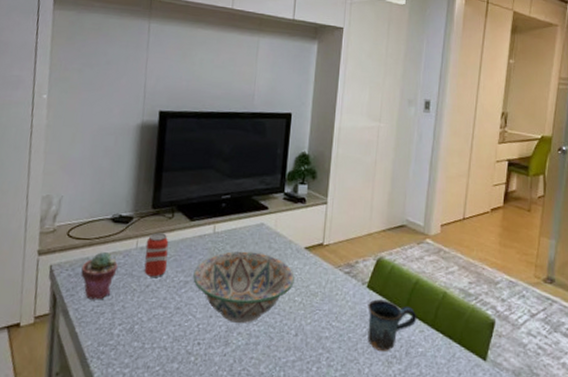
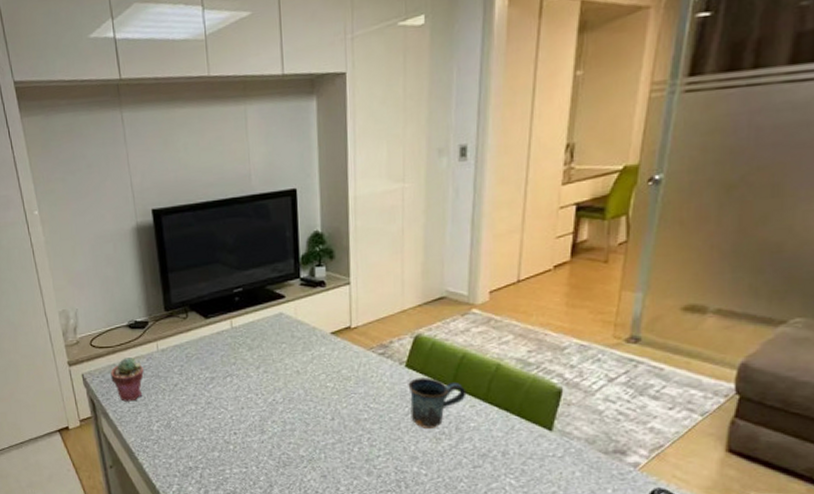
beverage can: present [144,232,169,277] -> none [166,333,191,376]
decorative bowl: present [193,251,295,323] -> none [218,342,324,412]

